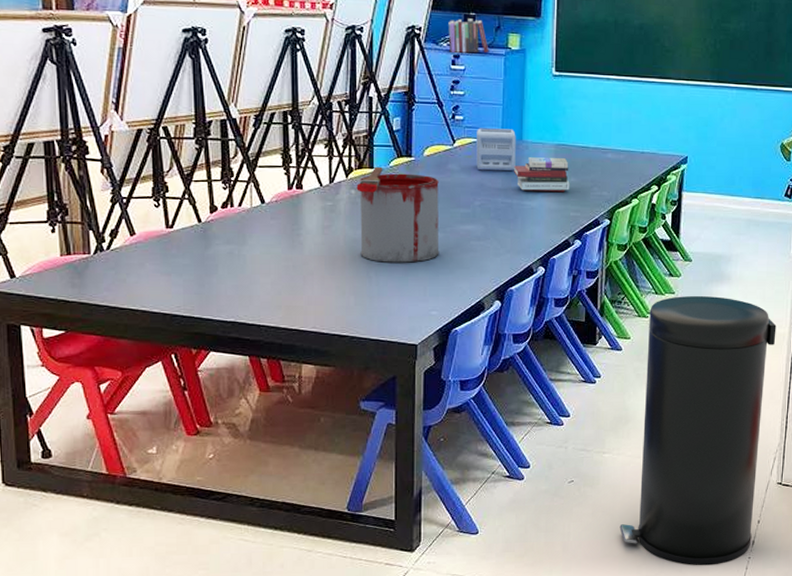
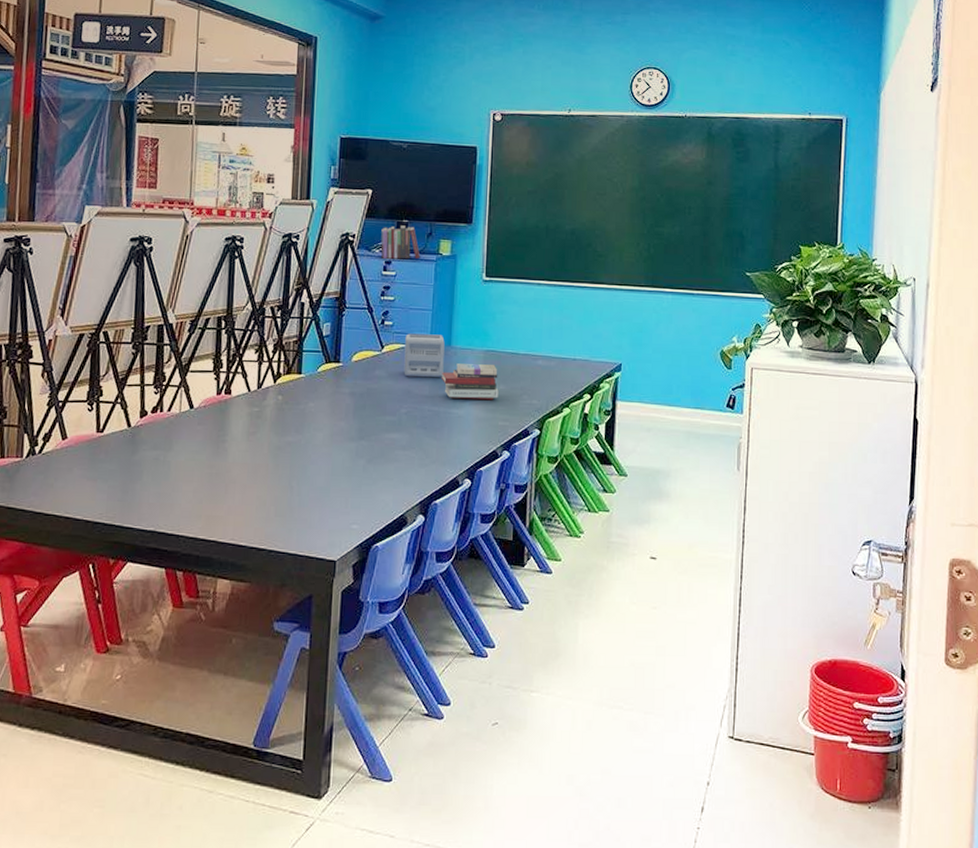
paint can: present [356,166,439,263] -> none [283,372,366,473]
pedal bin: present [619,296,777,566] -> none [548,514,722,835]

